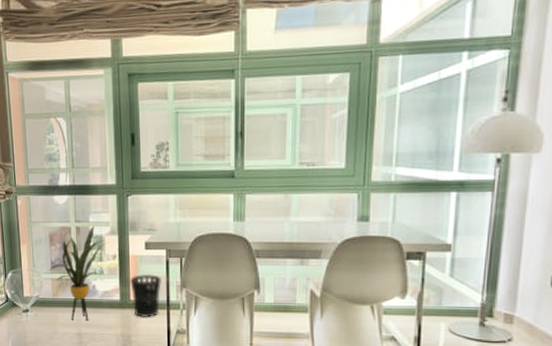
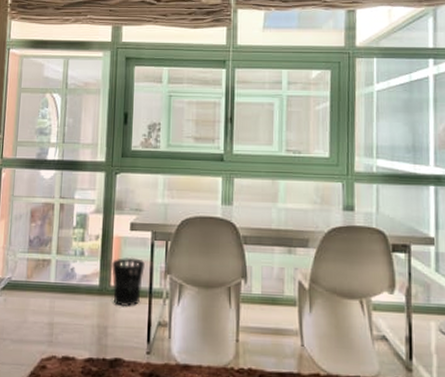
house plant: present [50,226,107,321] -> none [27,203,90,308]

